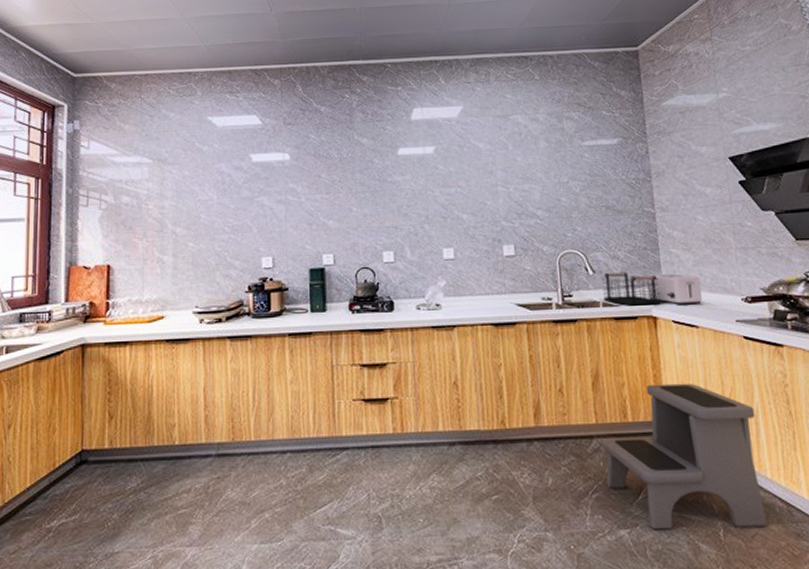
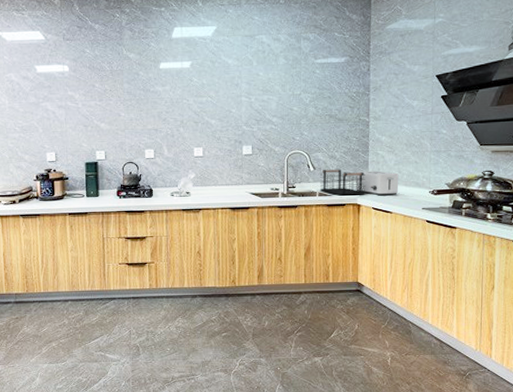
step stool: present [602,383,768,530] -> none [308,254,427,358]

